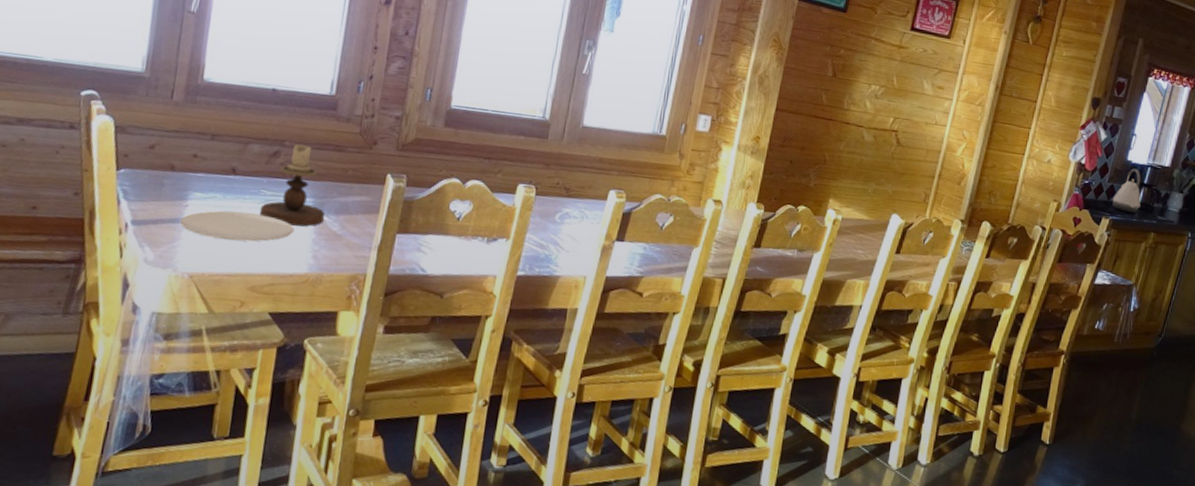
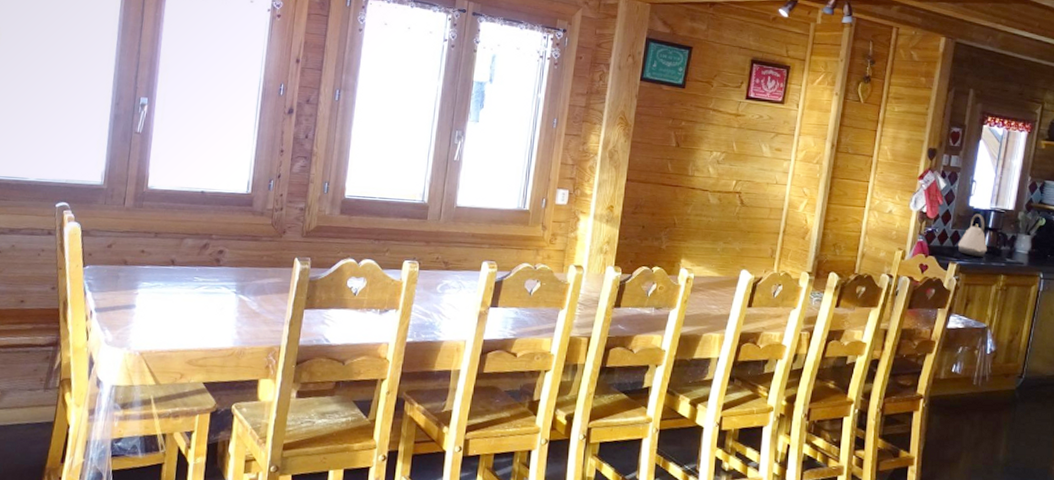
plate: present [179,210,294,242] -> none [132,296,222,322]
candlestick: present [259,144,325,227] -> none [193,237,245,307]

